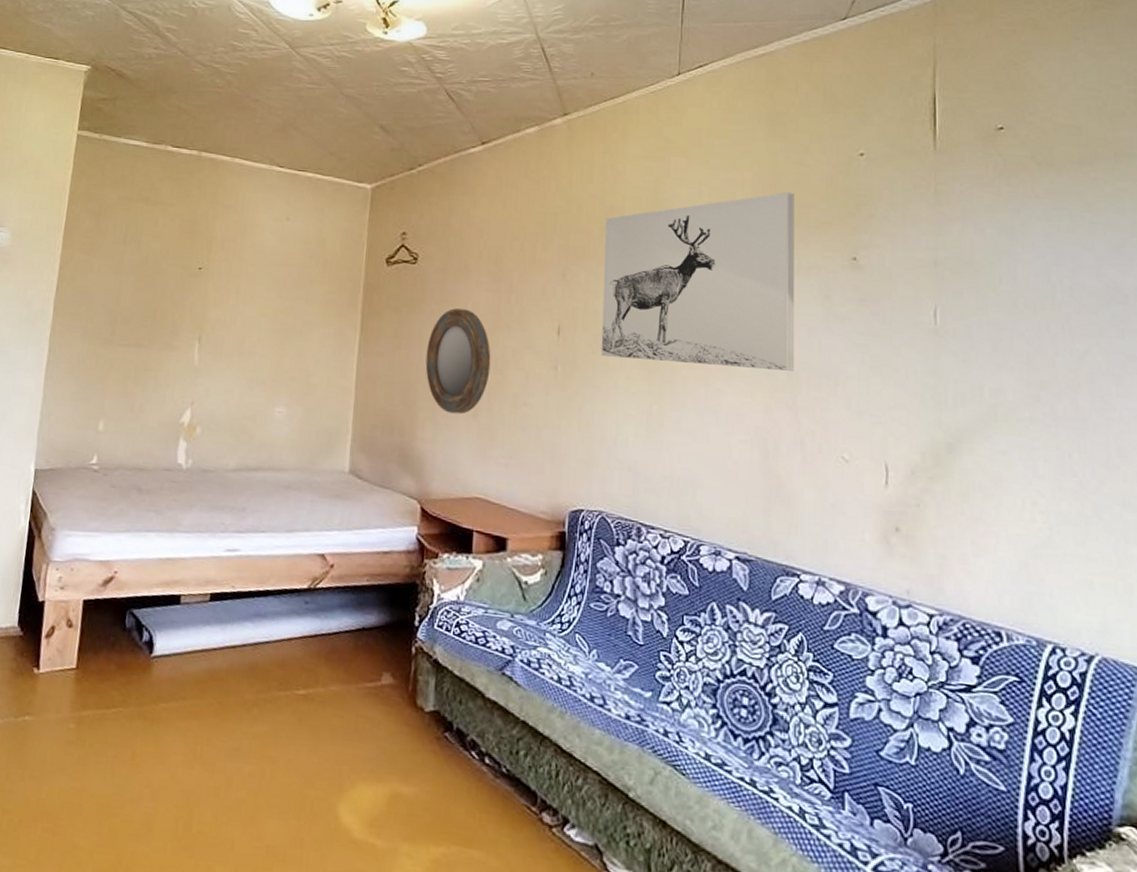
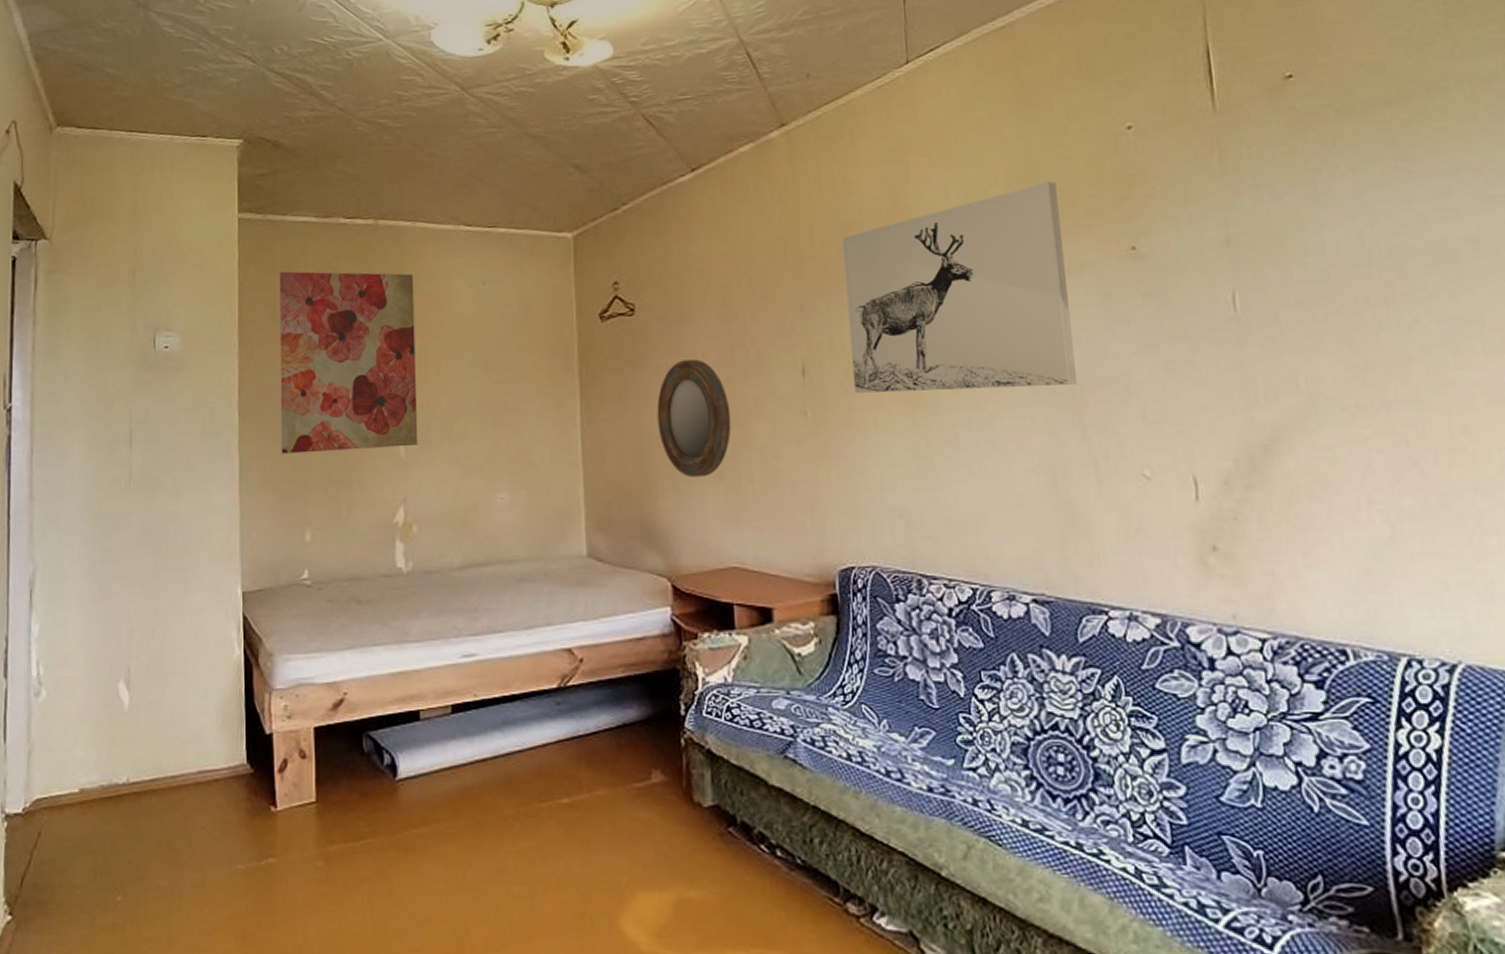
wall art: none [87,187,227,356] -> present [279,271,418,454]

